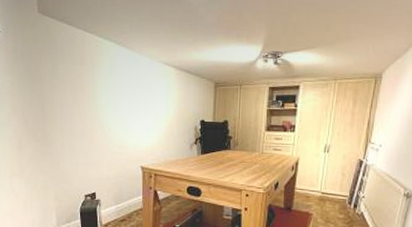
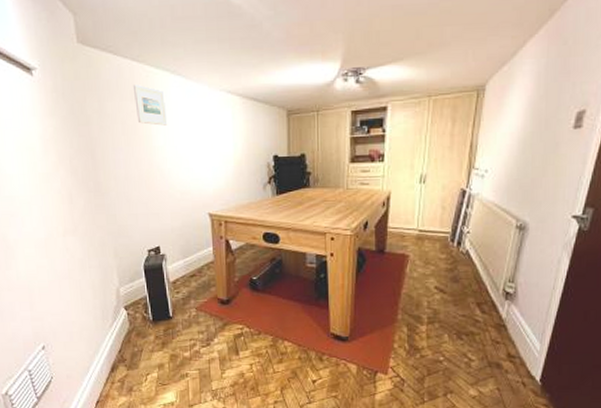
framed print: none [83,51,111,88] -> present [132,83,168,126]

